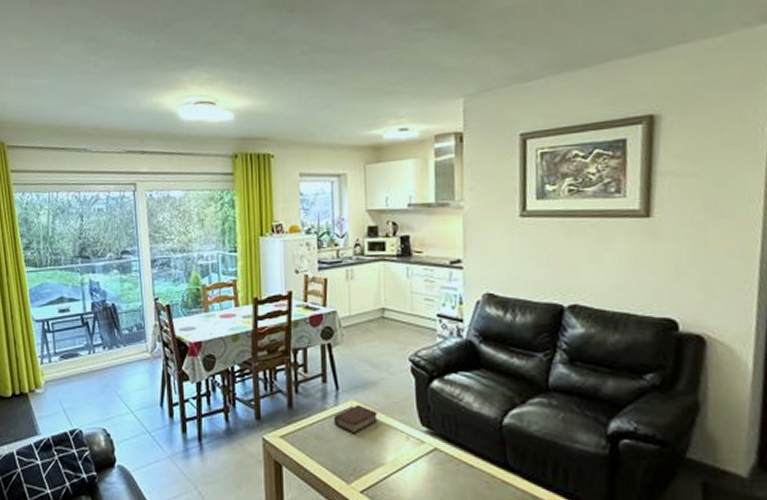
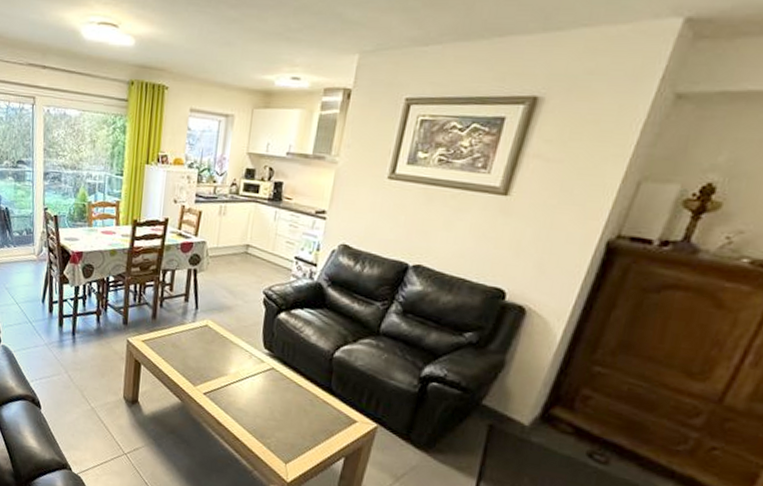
book: present [334,404,378,434] -> none [190,323,228,347]

